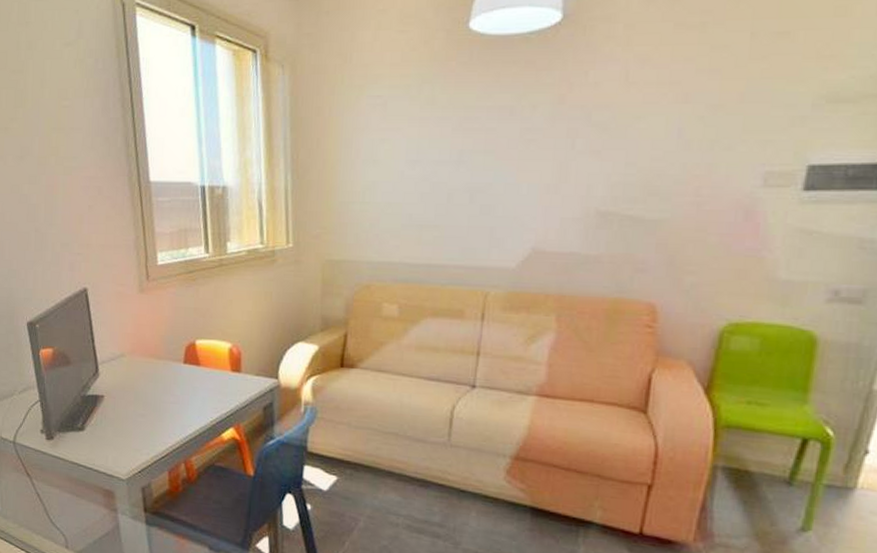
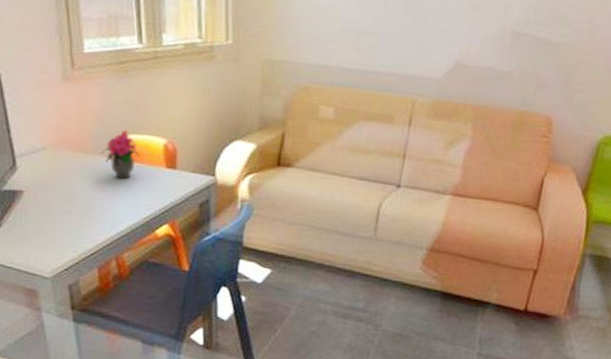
potted flower: none [171,336,207,383] -> present [101,130,140,179]

